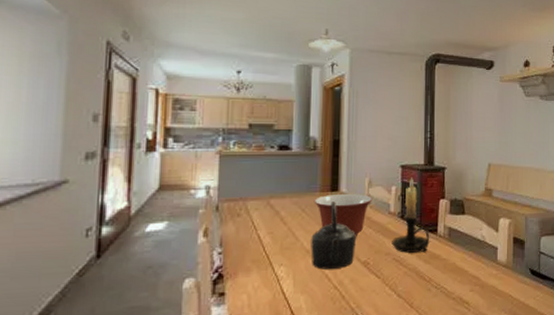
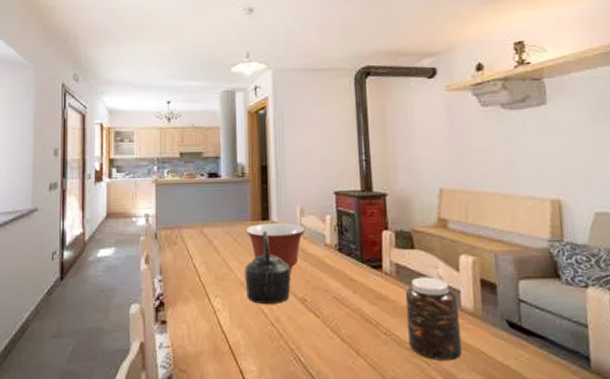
candle holder: present [392,177,430,253] -> none [330,205,374,292]
jar: none [454,237,496,306] -> present [405,277,462,360]

